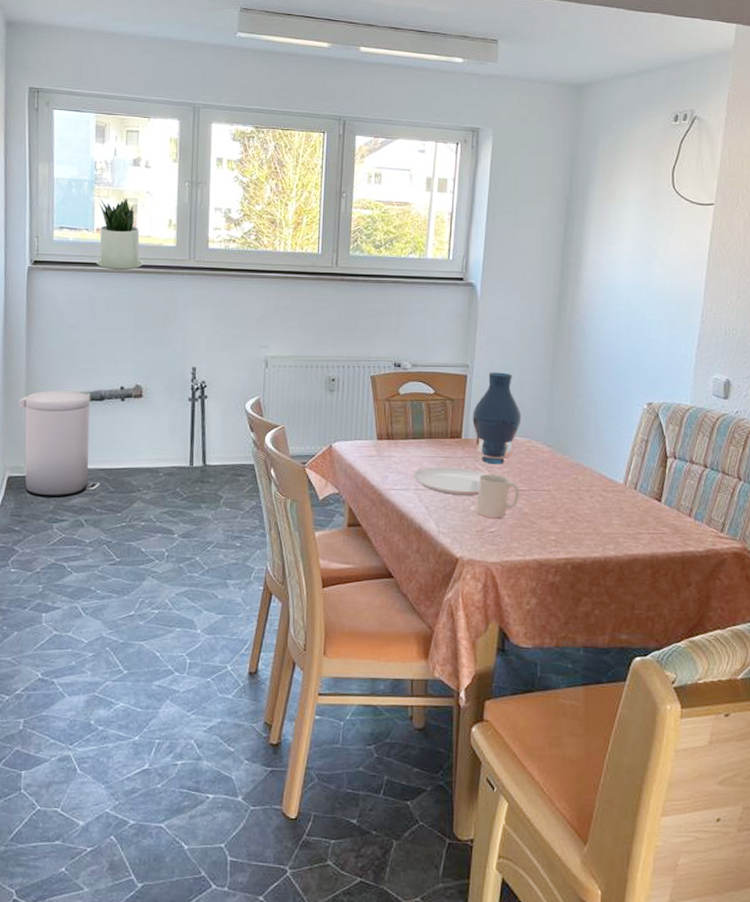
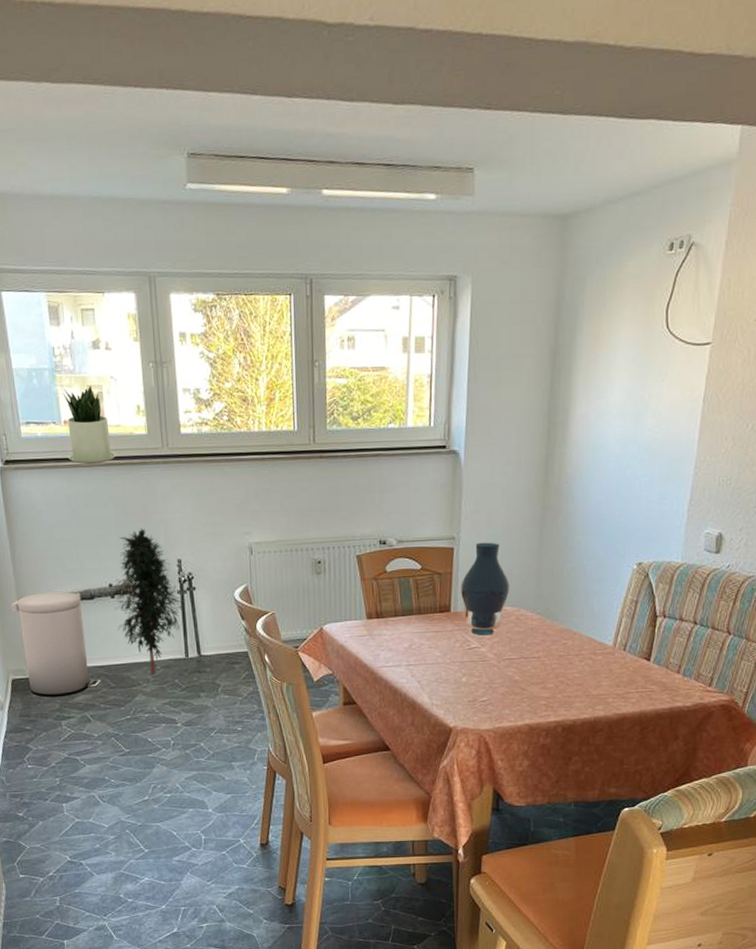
plant: none [123,334,197,481] -> present [113,528,186,674]
plate: present [414,466,487,496] -> none [405,641,477,668]
mug: present [476,474,519,518] -> none [467,645,510,688]

